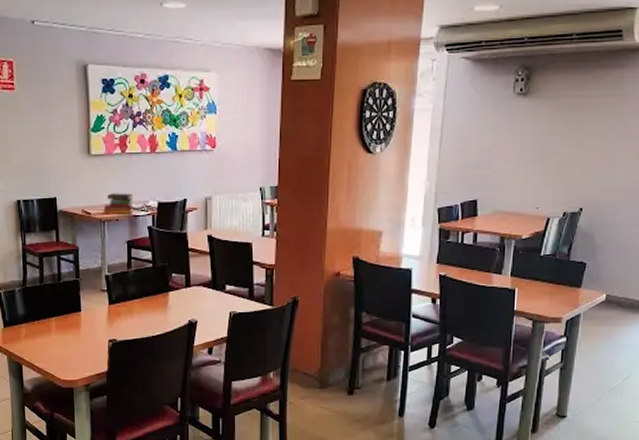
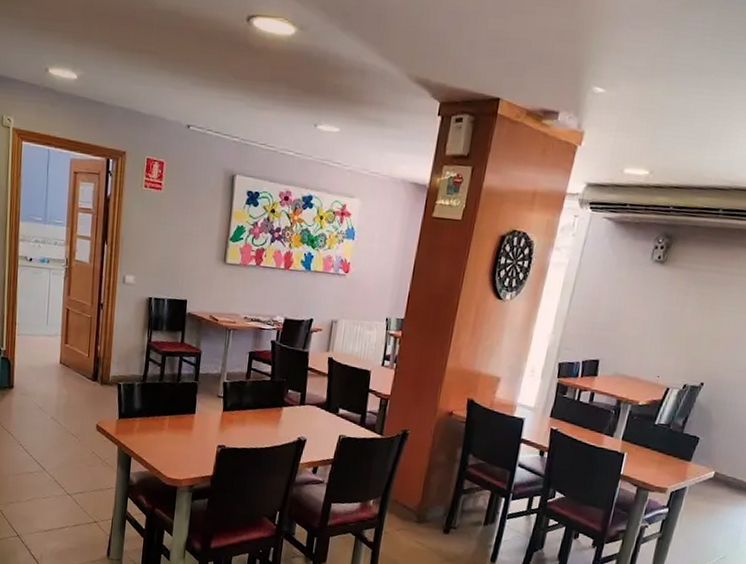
books: present [104,193,134,214] -> none [231,303,262,326]

